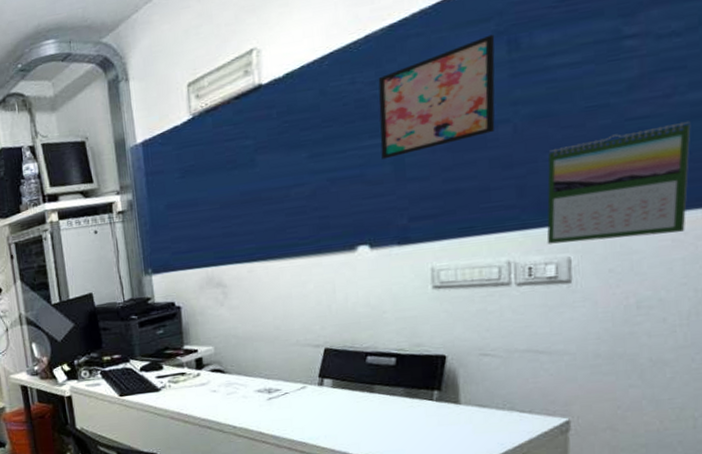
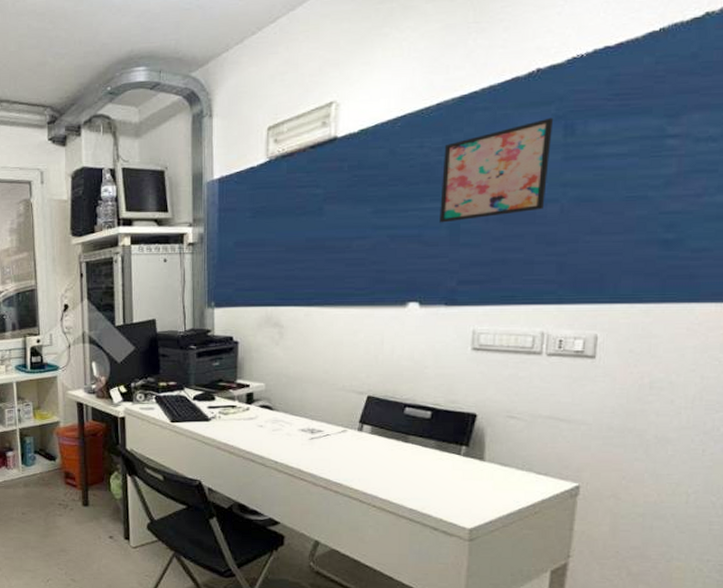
calendar: present [546,121,691,244] -> none [578,221,715,323]

